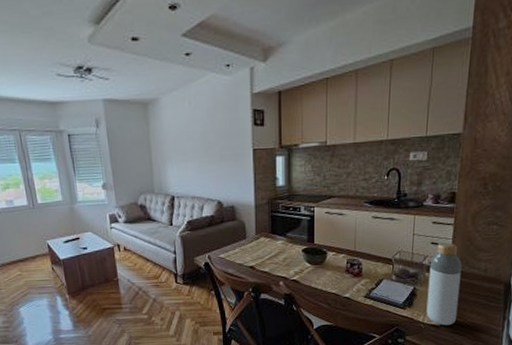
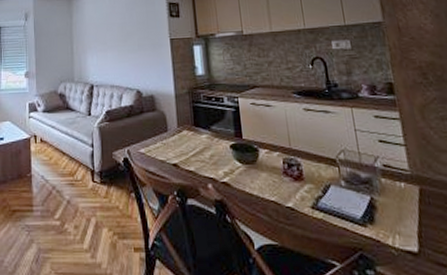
bottle: present [426,242,462,326] -> none [383,140,438,253]

